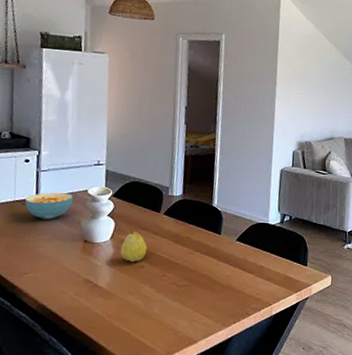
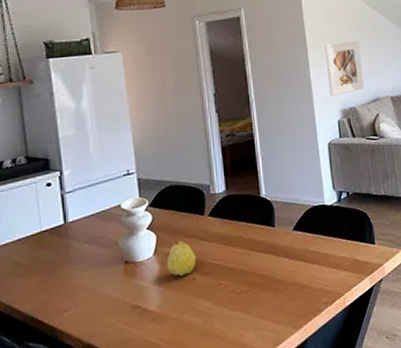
cereal bowl: present [24,192,74,220] -> none [52,212,106,247]
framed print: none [290,79,325,129] -> present [325,40,364,97]

